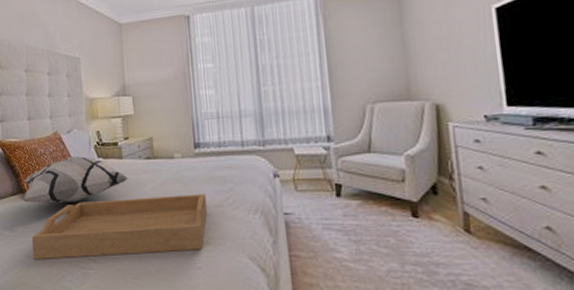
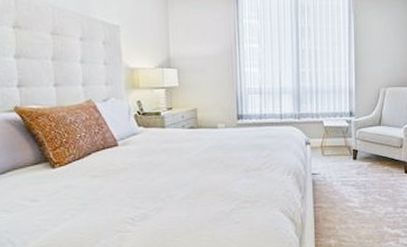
decorative pillow: present [21,155,129,204] -> none [46,124,172,172]
serving tray: present [32,194,208,260] -> none [60,159,247,228]

